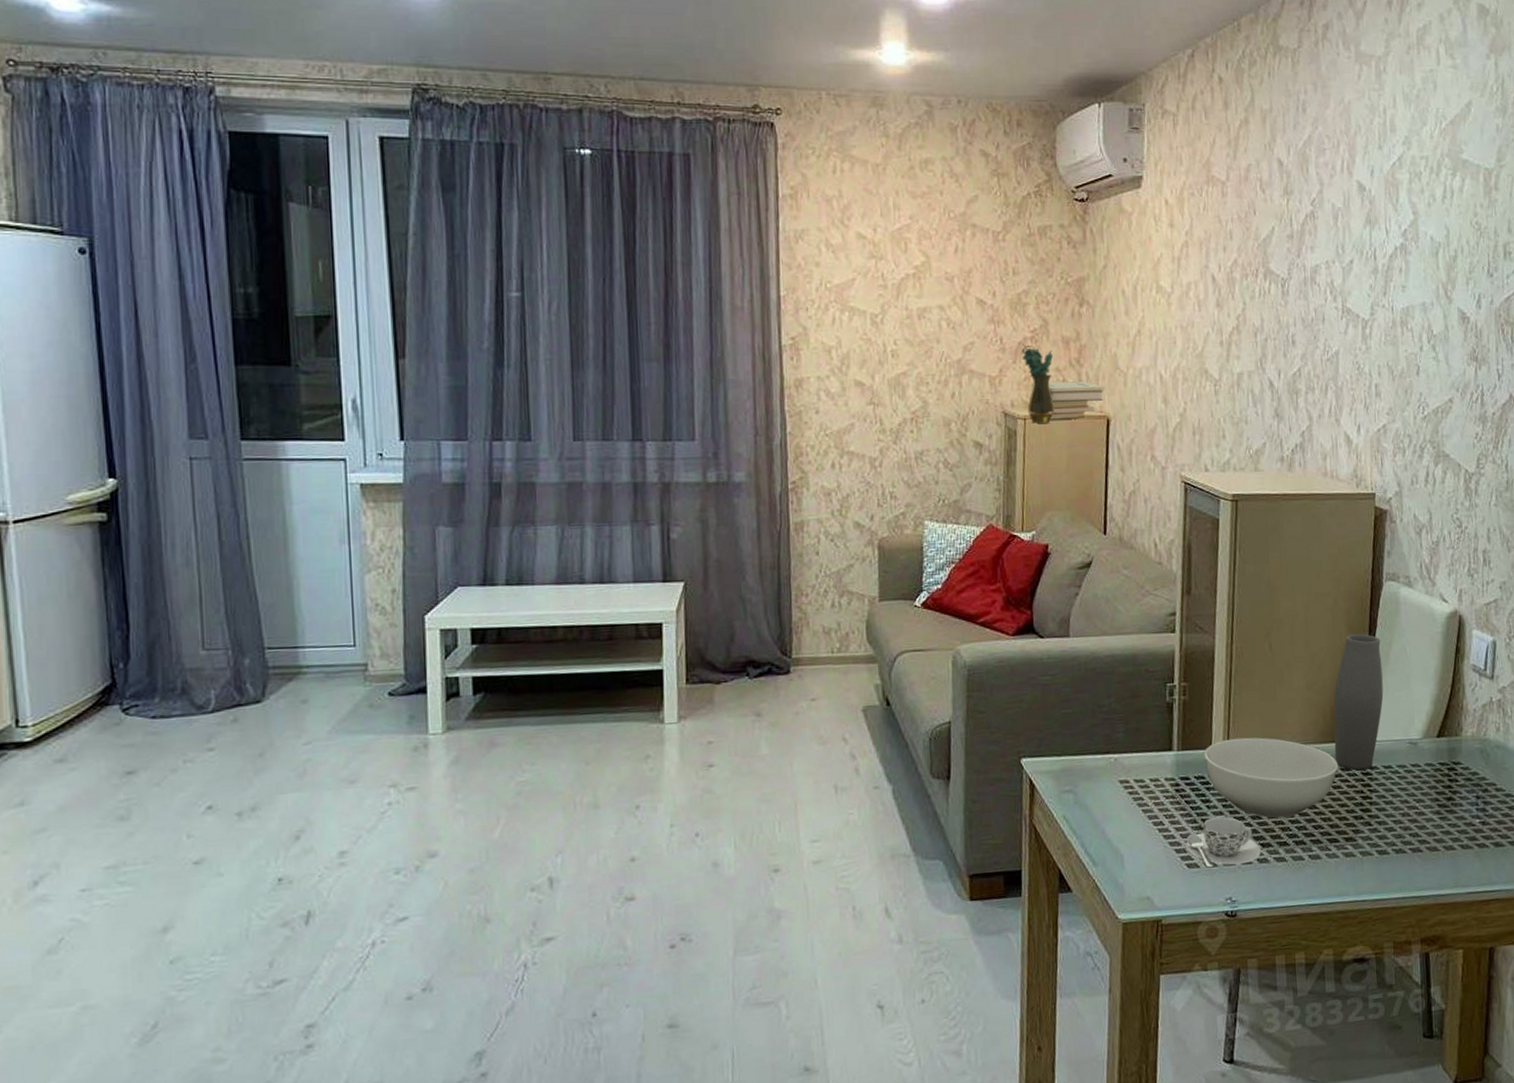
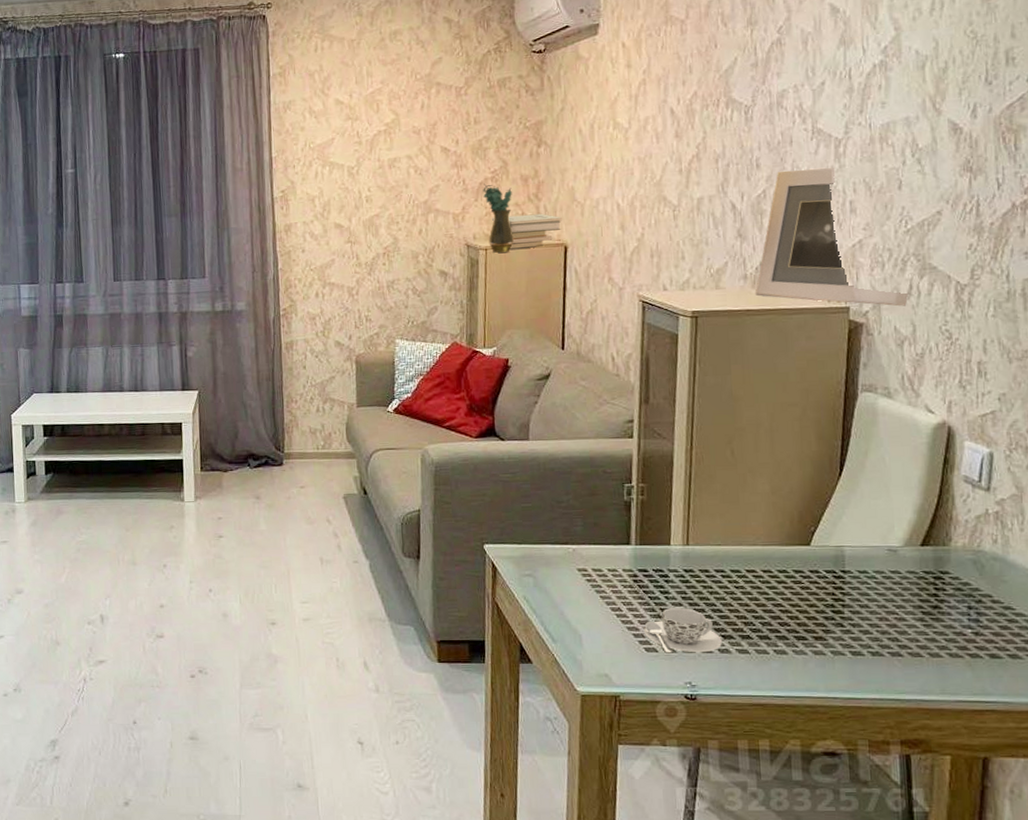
bowl: present [1204,737,1339,818] -> none [663,536,807,613]
picture frame: none [1291,348,1426,494] -> present [755,168,909,307]
vase: present [1333,633,1384,771] -> none [801,442,858,574]

